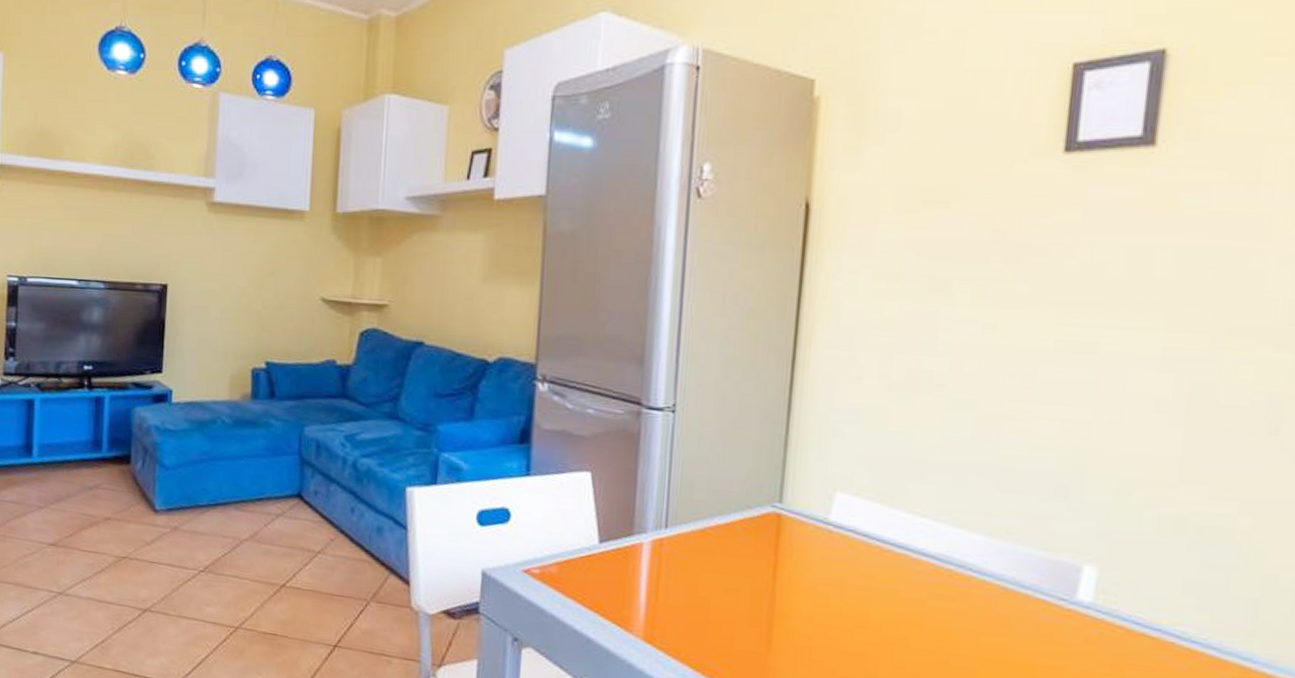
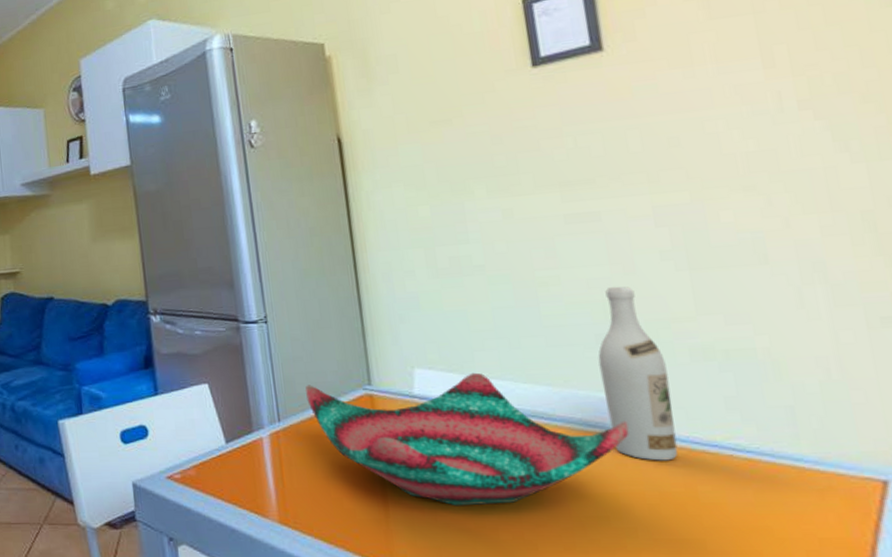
decorative bowl: none [703,491,1066,658] -> present [305,372,629,506]
wine bottle: none [1045,433,1128,639] -> present [598,286,679,461]

